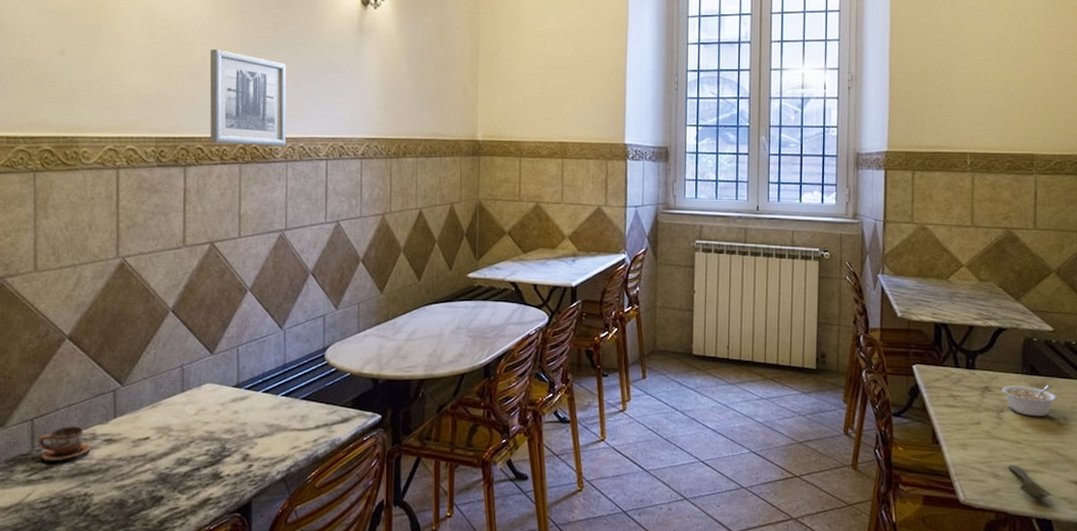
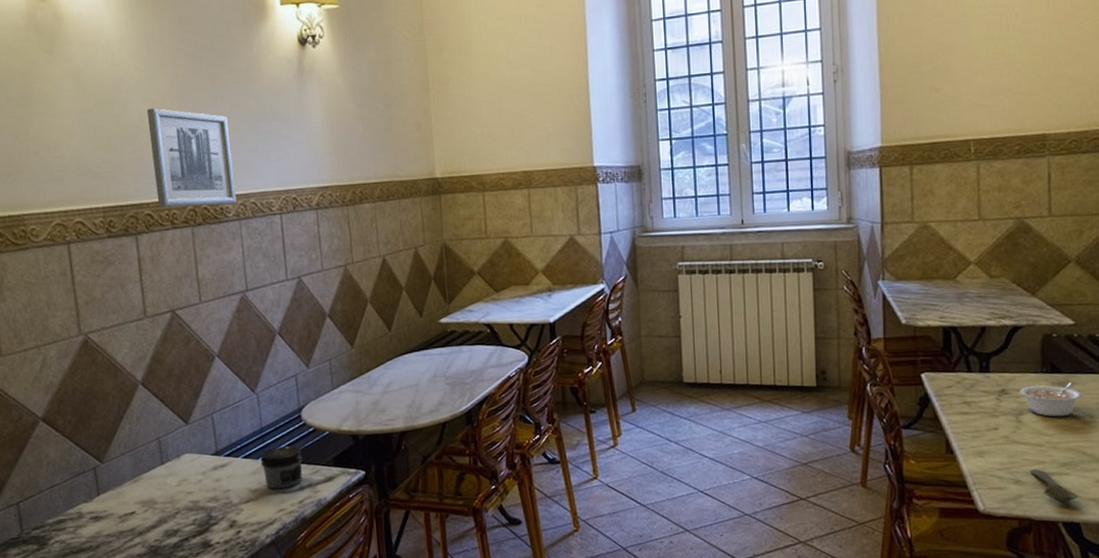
cup: present [38,427,91,461] -> none [26,507,79,543]
jar: none [280,384,322,426] -> present [260,446,303,489]

